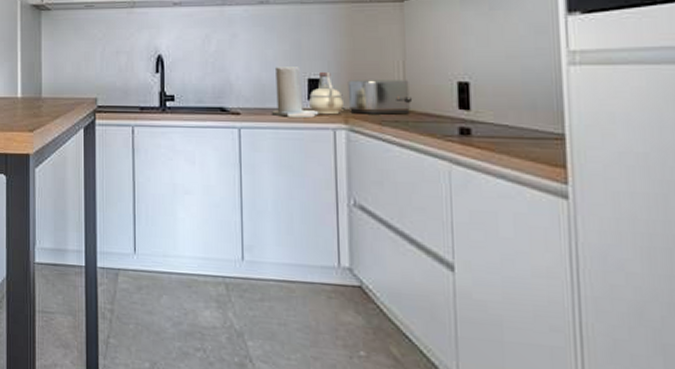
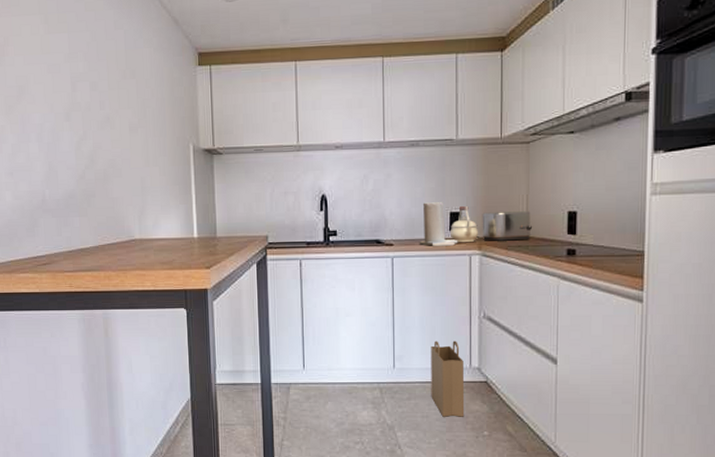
shopping bag: none [288,230,332,330] -> present [431,340,463,417]

